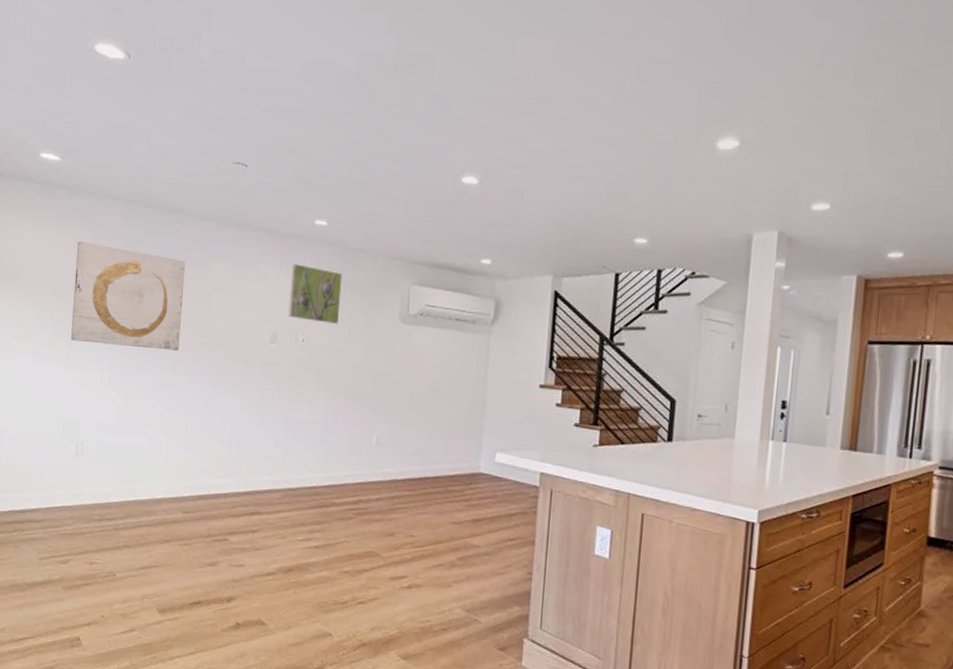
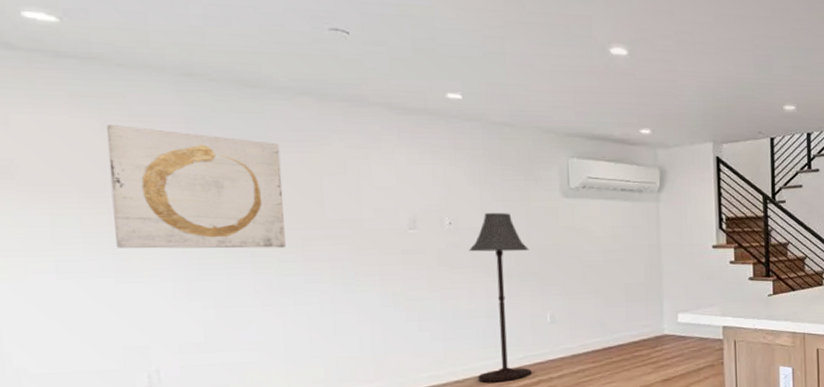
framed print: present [288,263,343,324] -> none [425,140,491,203]
floor lamp: none [307,333,365,496] -> present [469,213,532,382]

